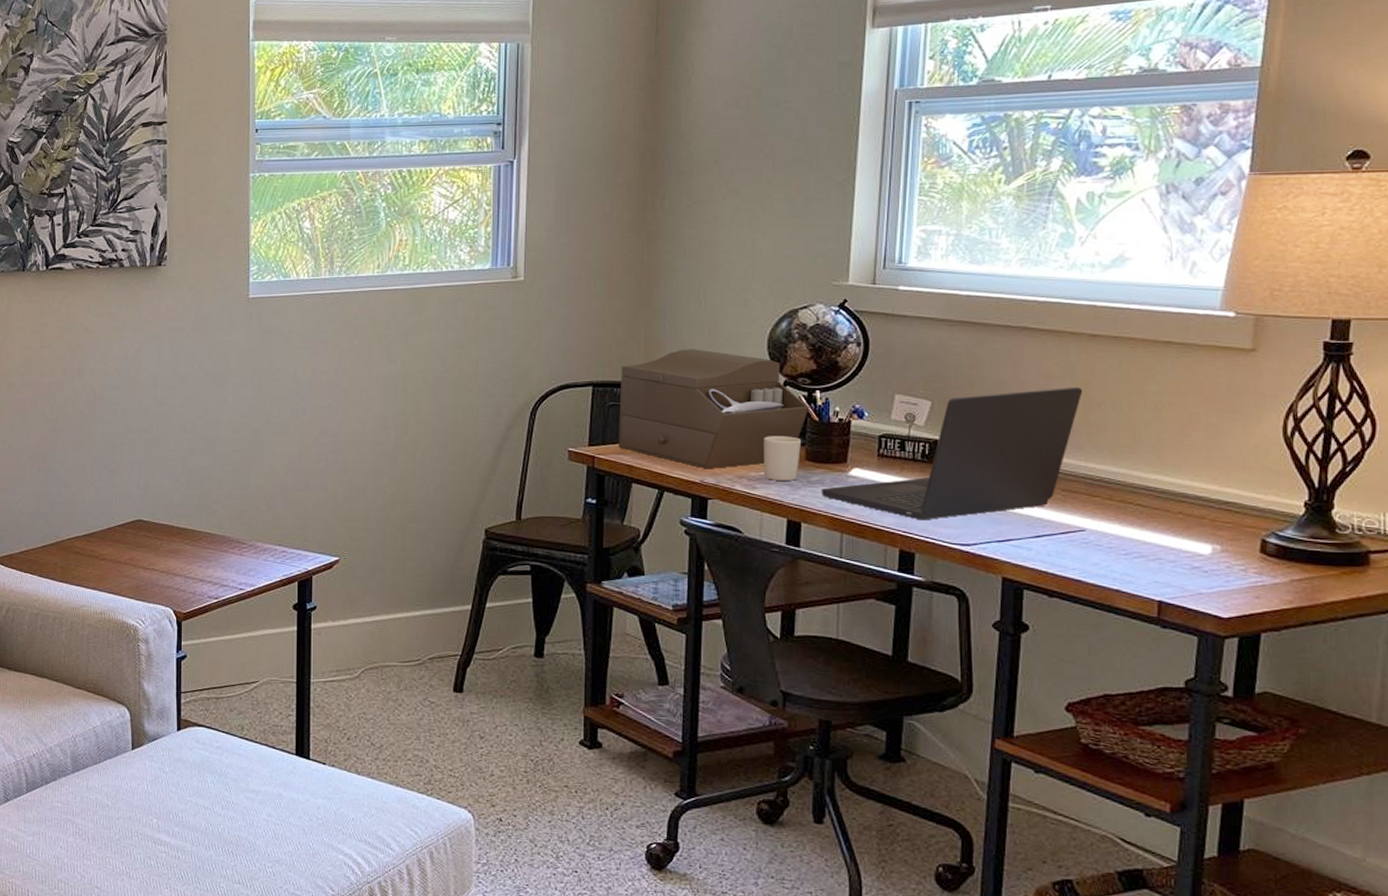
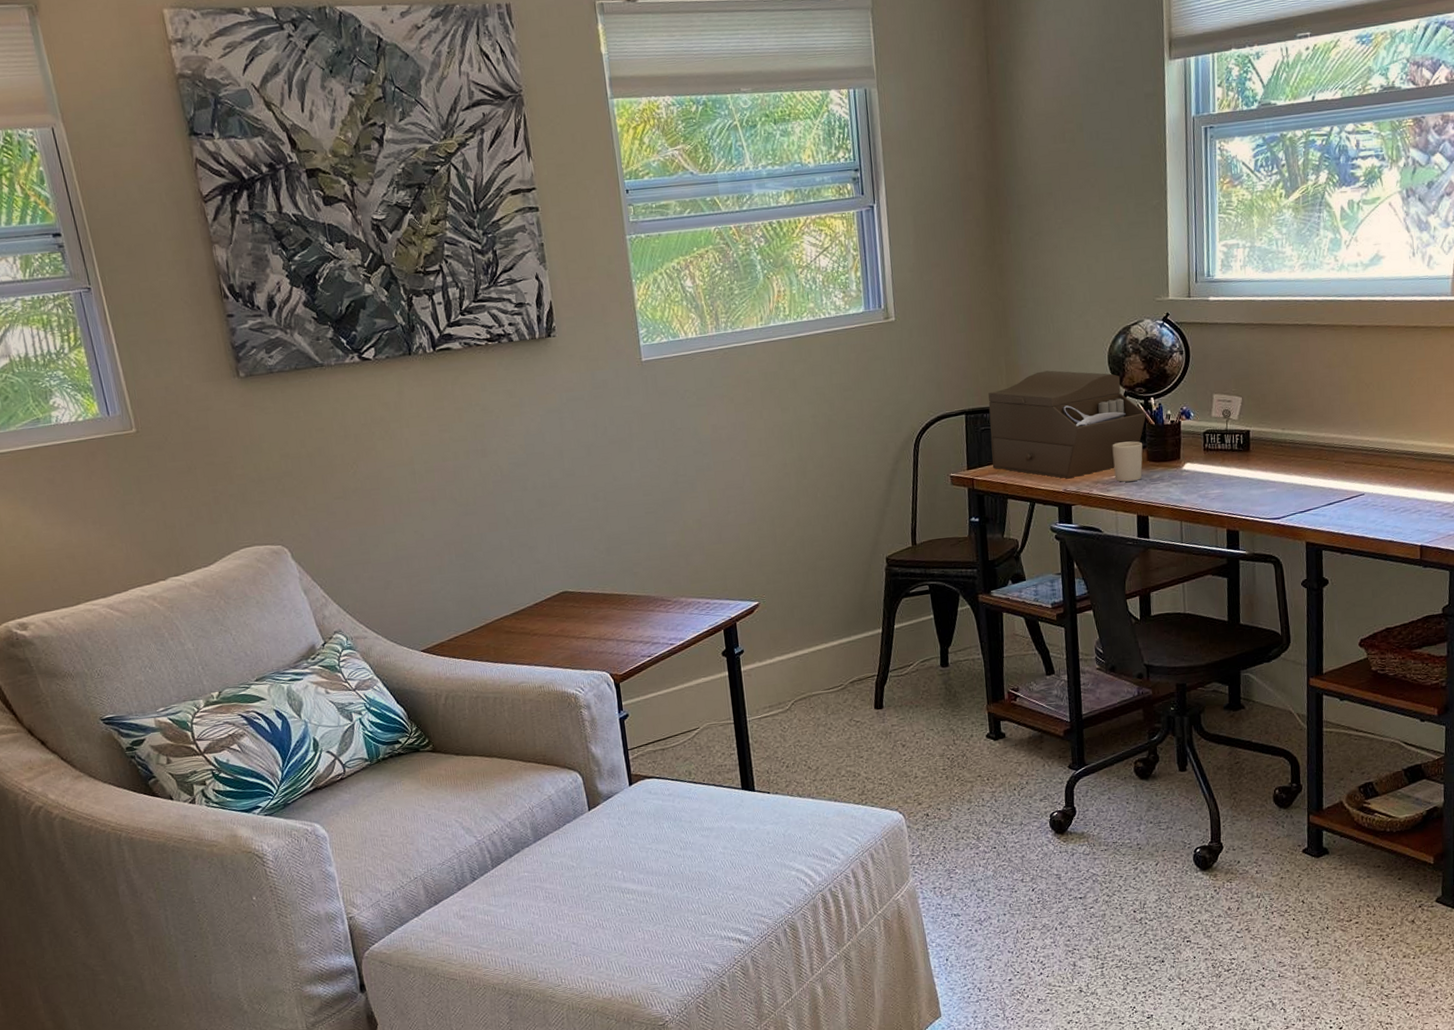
laptop: present [820,386,1083,520] -> none [1161,372,1356,502]

